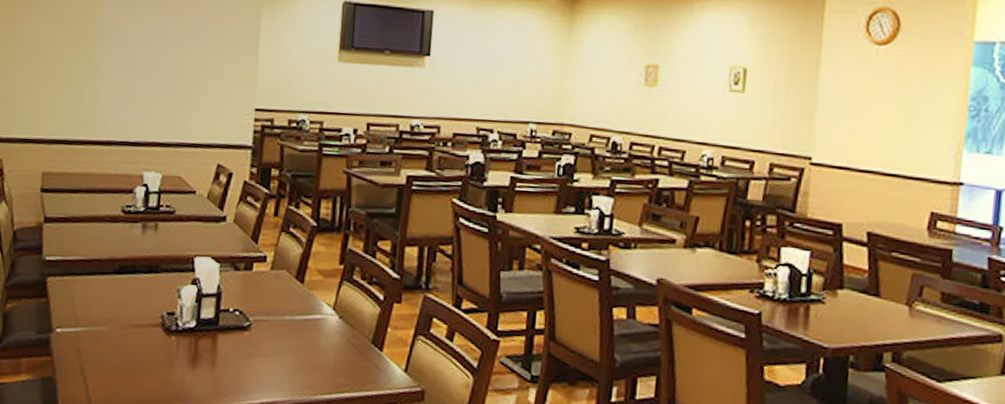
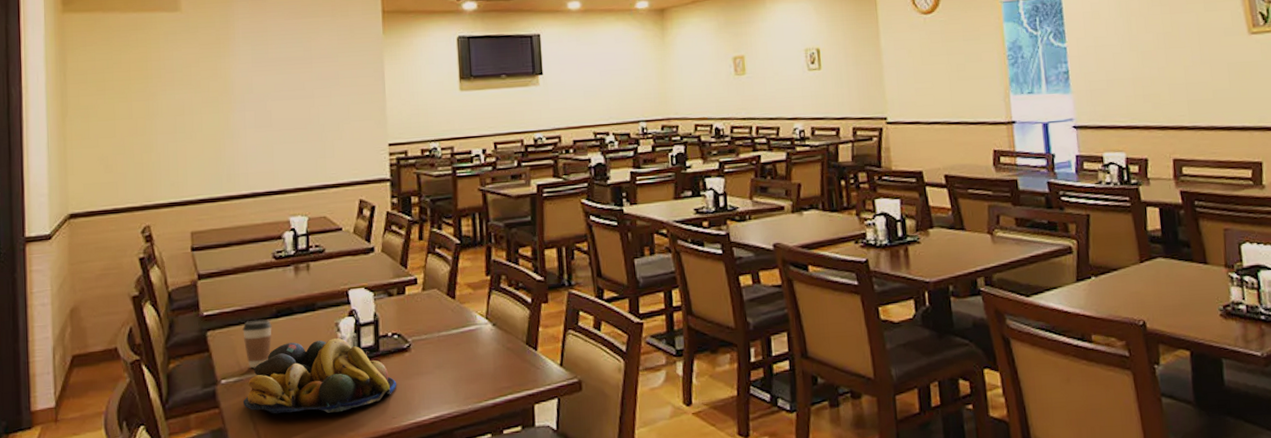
fruit bowl: none [75,301,232,381] -> present [242,338,396,414]
coffee cup: none [83,272,113,322] -> present [242,319,272,369]

